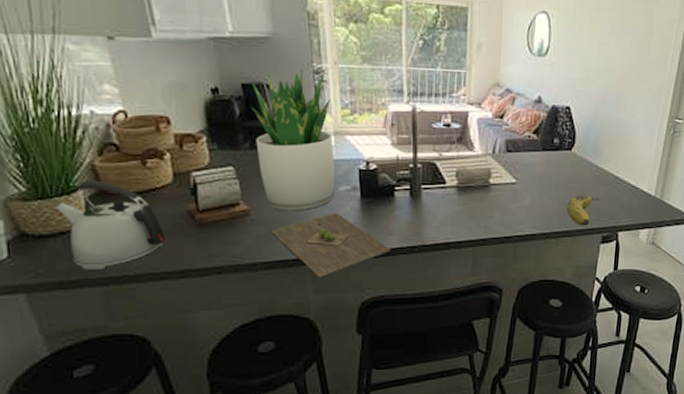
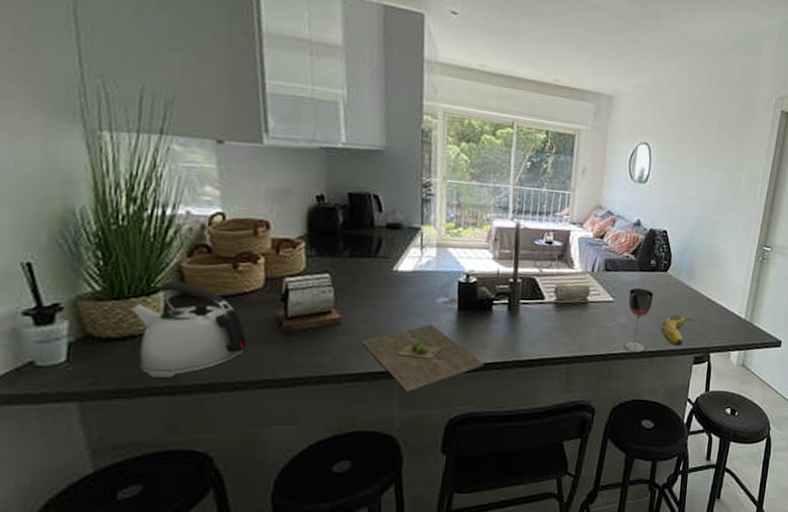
planter: present [250,67,335,211] -> none [354,180,436,322]
wineglass: none [529,168,558,233] -> present [624,287,654,352]

